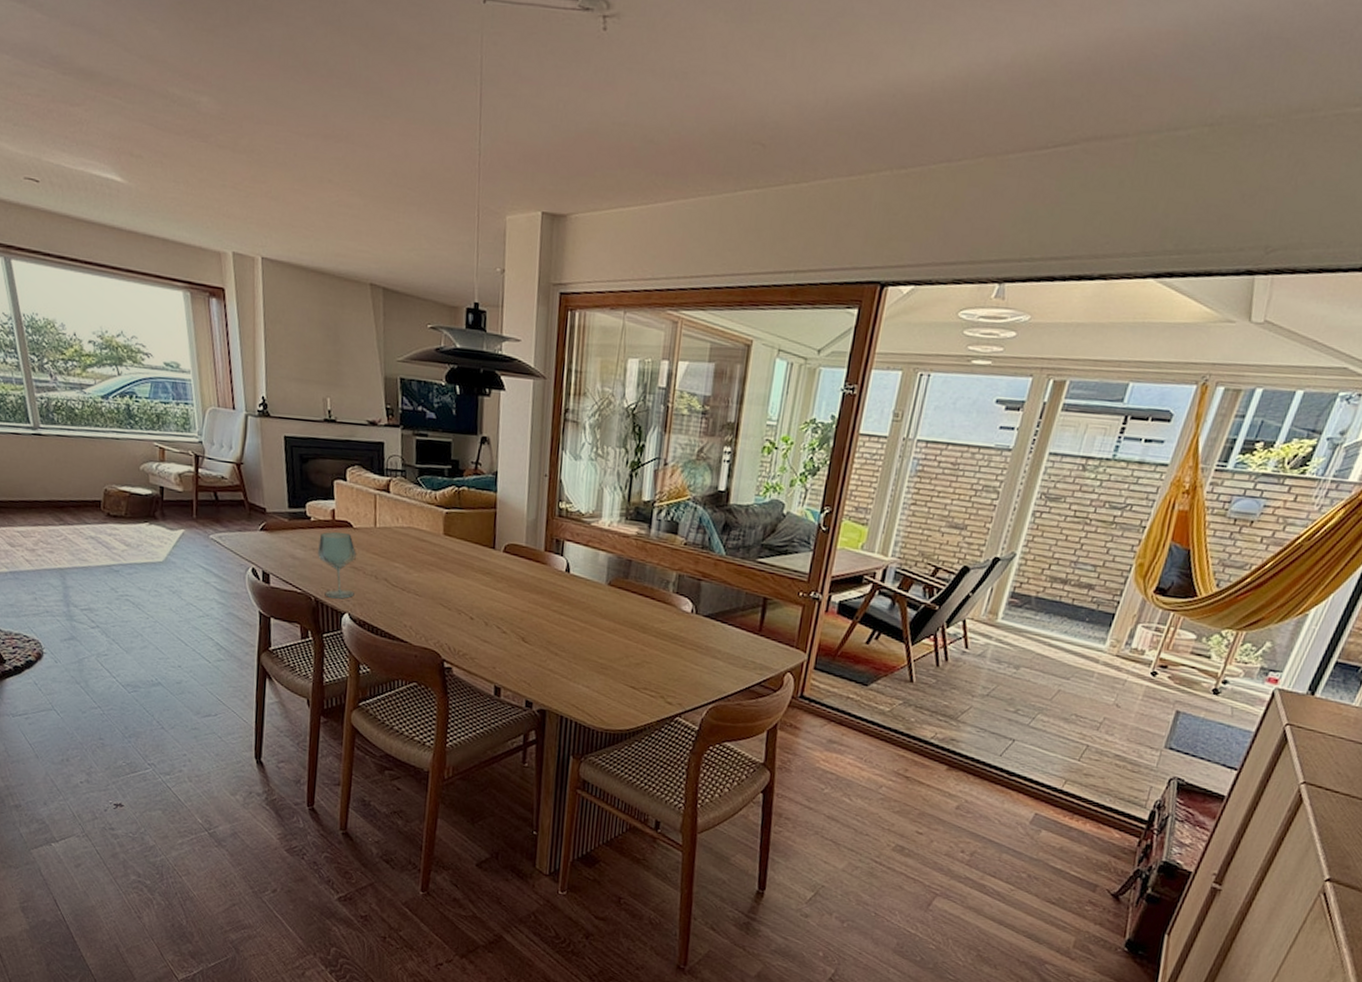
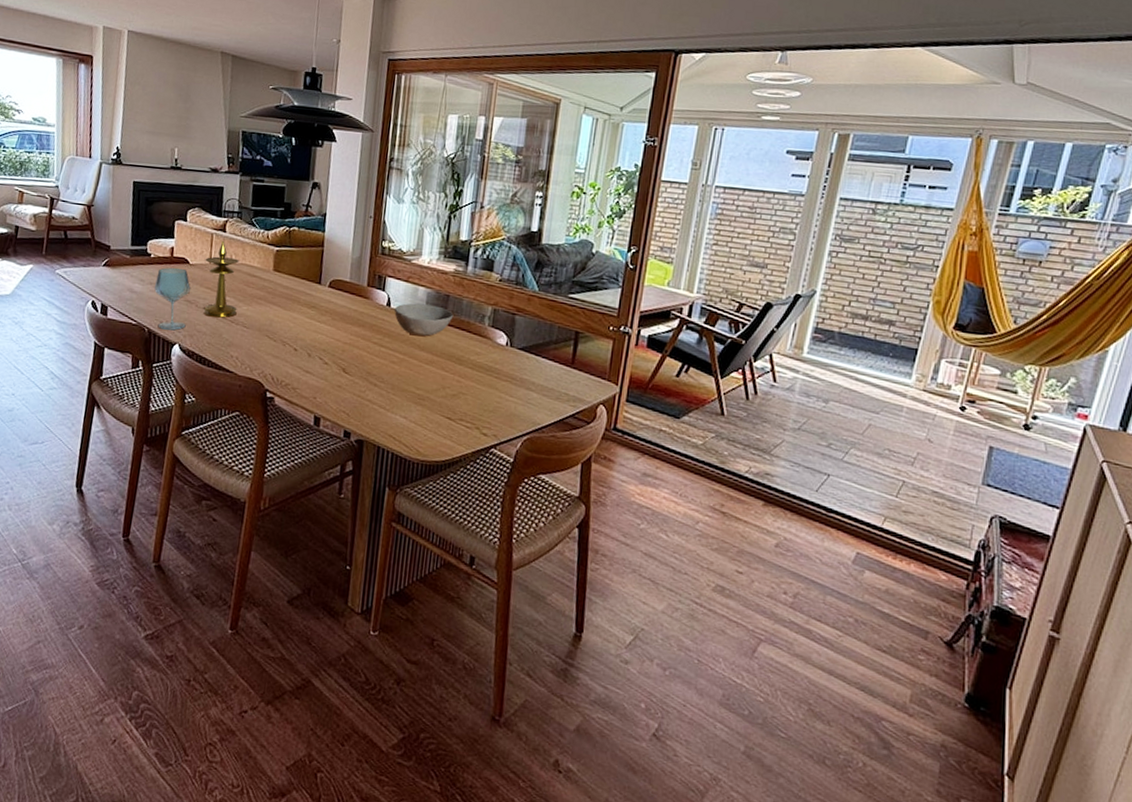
candlestick: none [369,501,408,586] -> present [203,240,239,318]
bowl: none [573,568,637,604] -> present [394,303,454,337]

